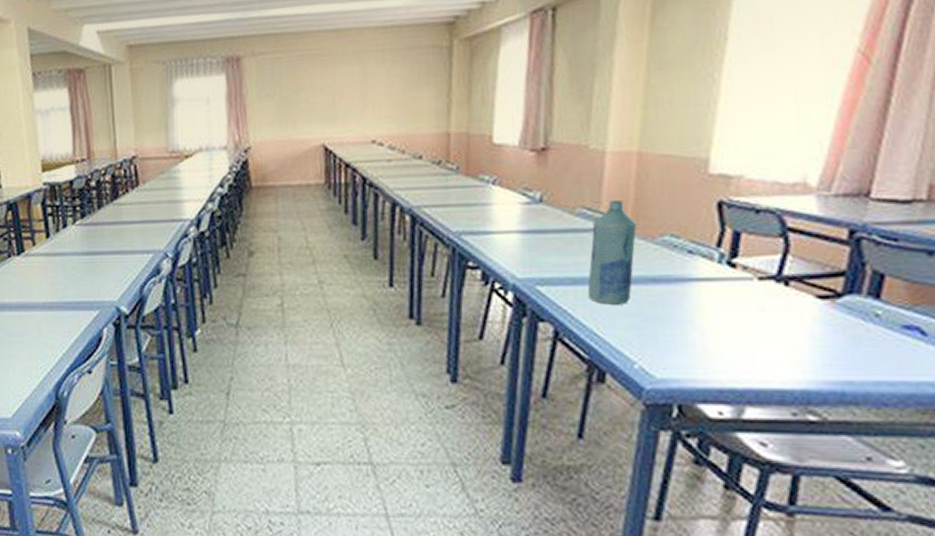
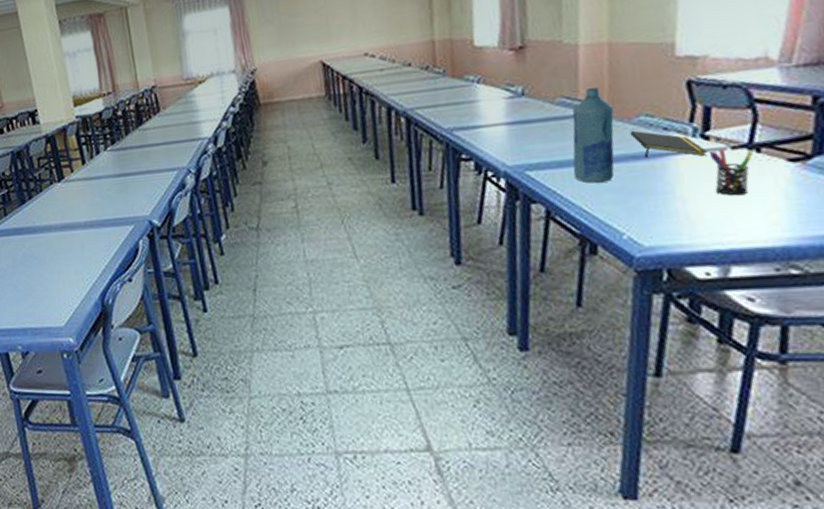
notepad: none [652,251,733,285] -> present [630,130,708,157]
pen holder: none [735,278,781,331] -> present [710,148,754,196]

